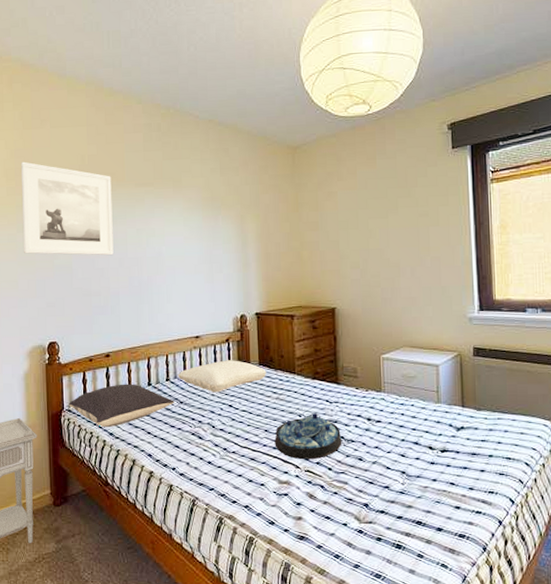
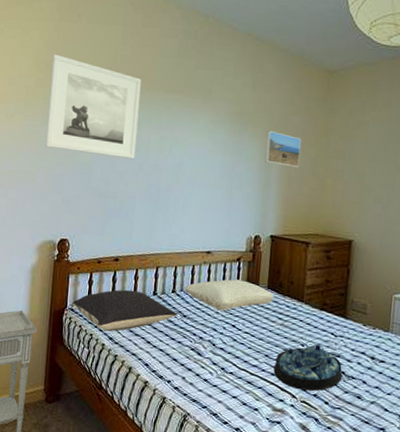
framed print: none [239,211,275,244] -> present [265,130,302,167]

